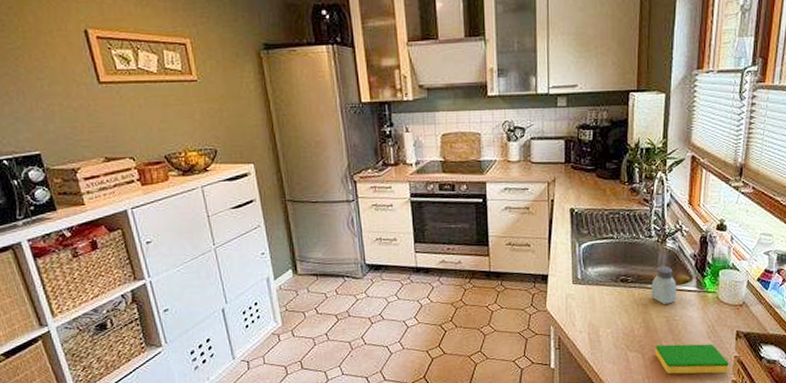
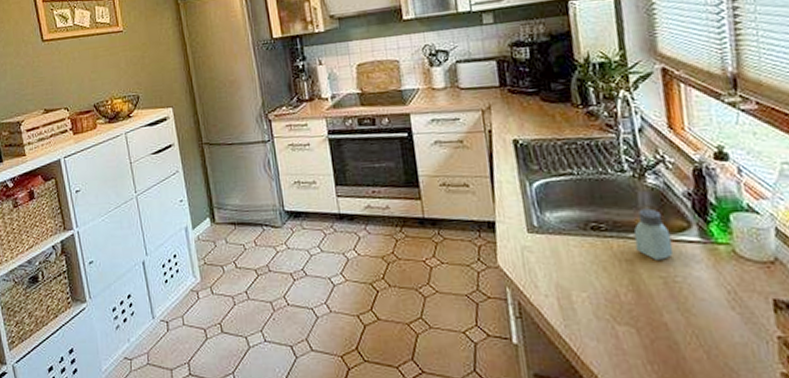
dish sponge: present [655,344,729,374] -> none [653,316,773,361]

